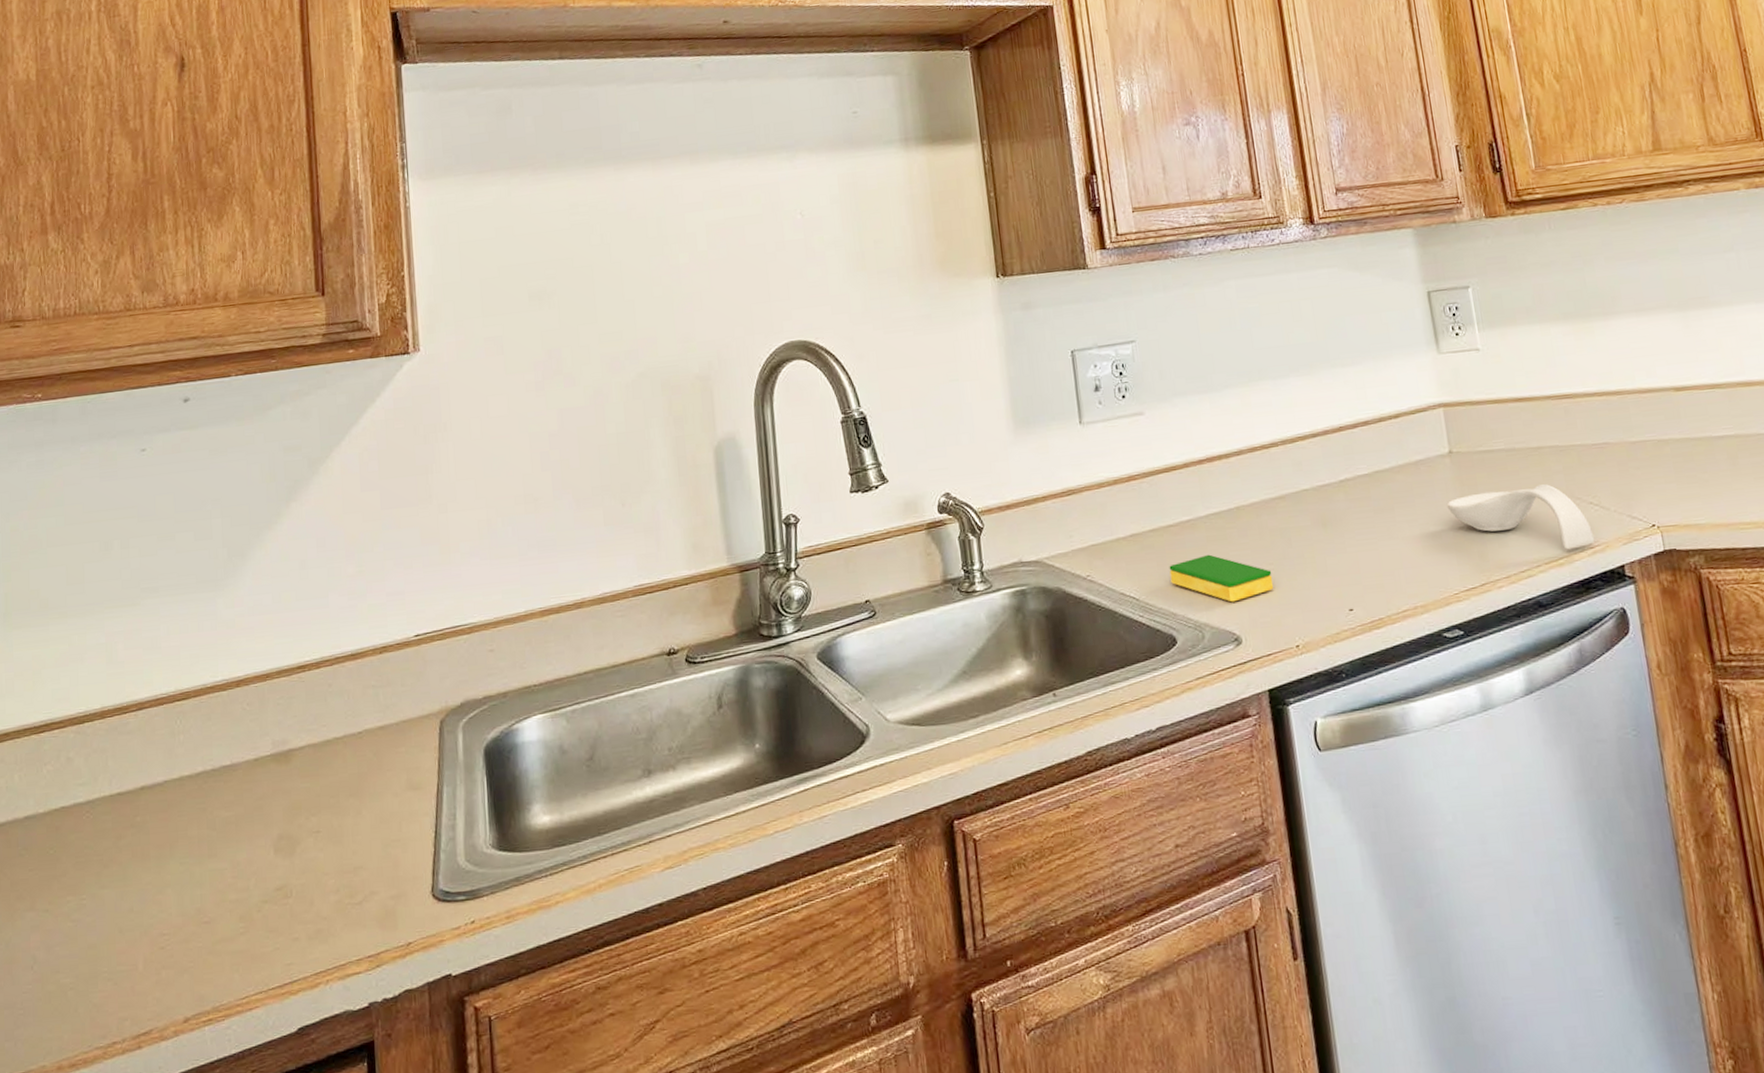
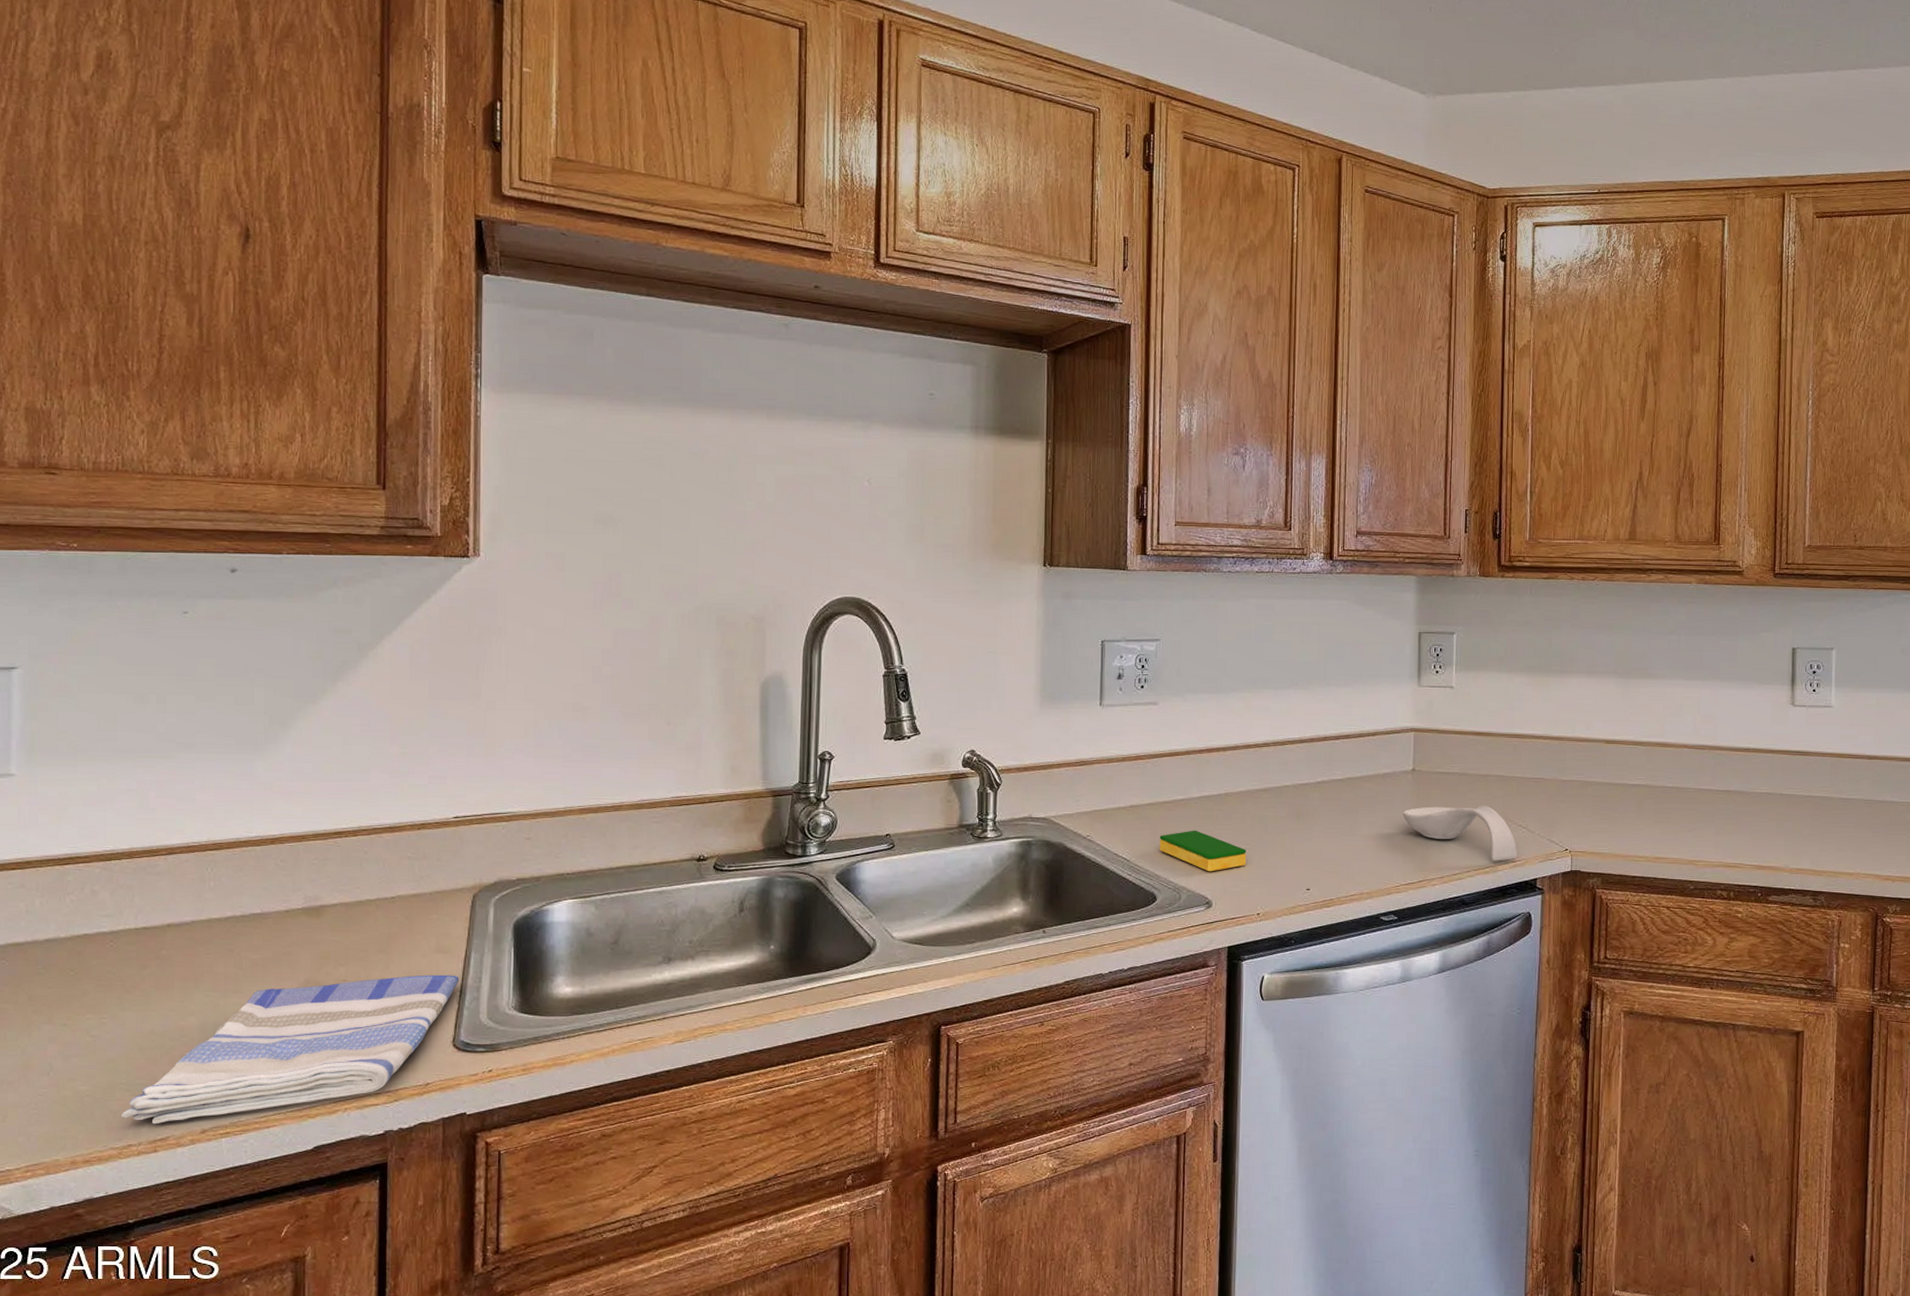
dish towel: none [104,814,434,1017] -> present [121,974,460,1125]

